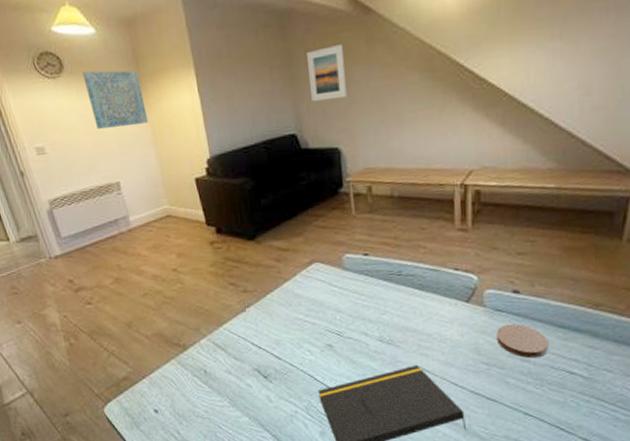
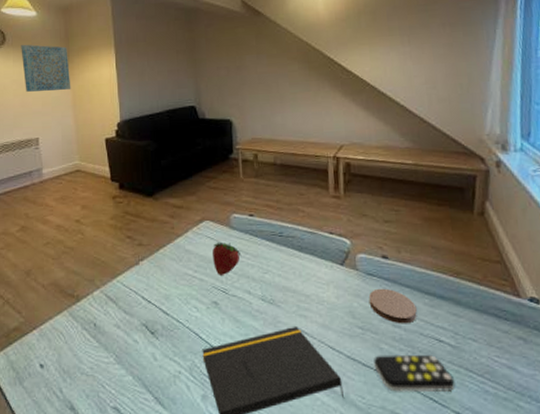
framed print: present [307,45,347,102] -> none [208,37,239,81]
fruit: none [323,284,357,318] -> present [211,243,242,275]
remote control: none [499,386,585,423] -> present [374,354,456,393]

